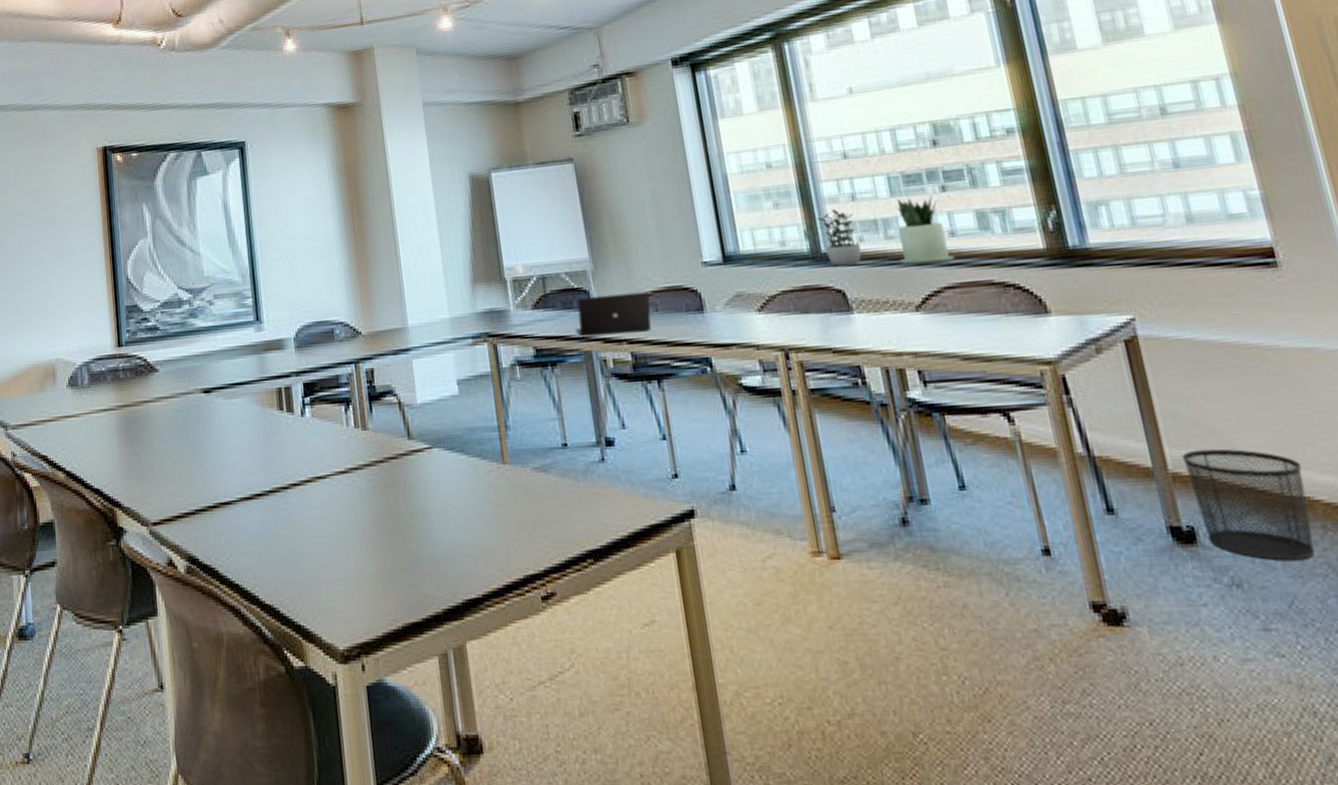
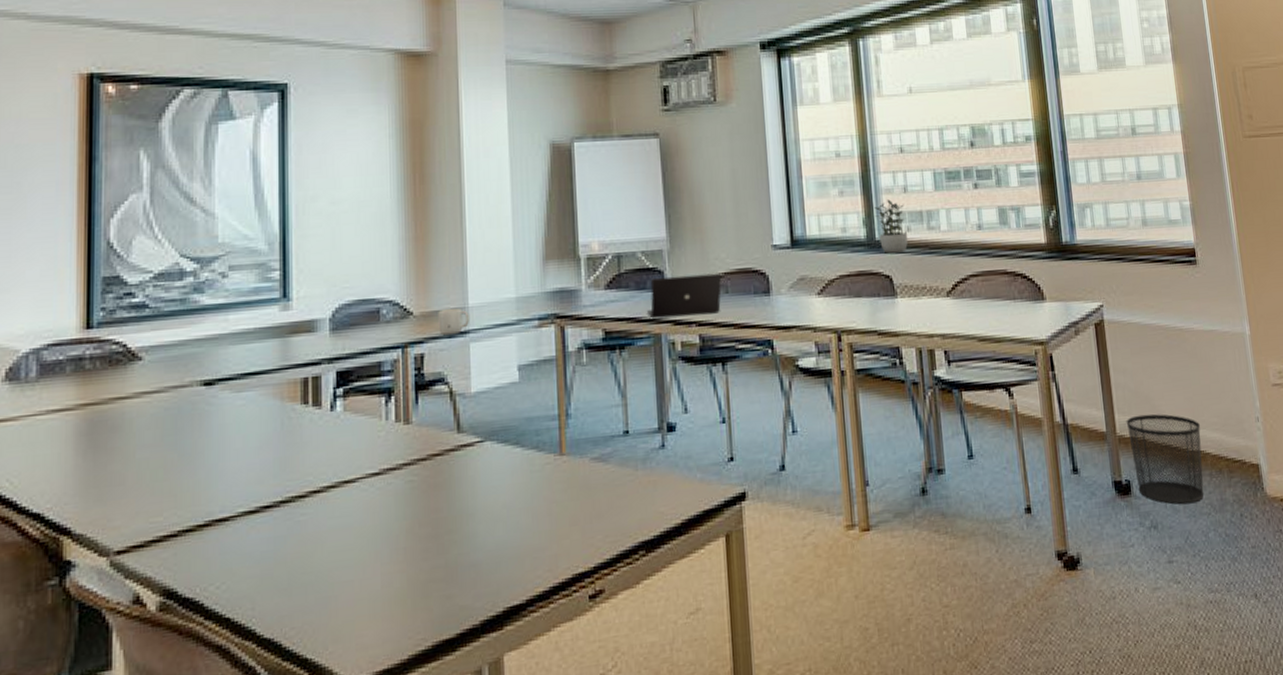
mug: none [382,329,410,352] -> present [438,309,469,335]
planter: present [896,196,955,266] -> none [938,192,979,255]

